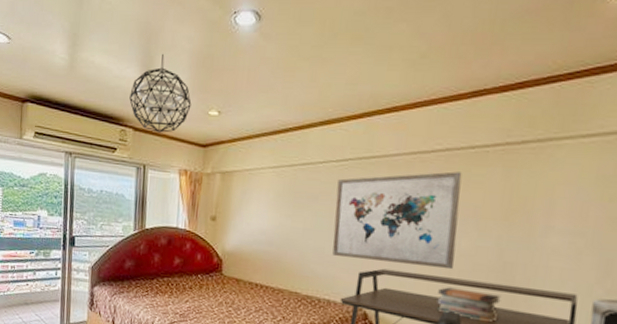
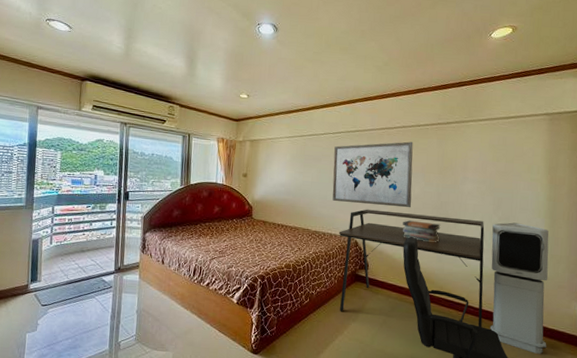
pendant light: present [129,53,192,133] -> none [176,49,227,110]

